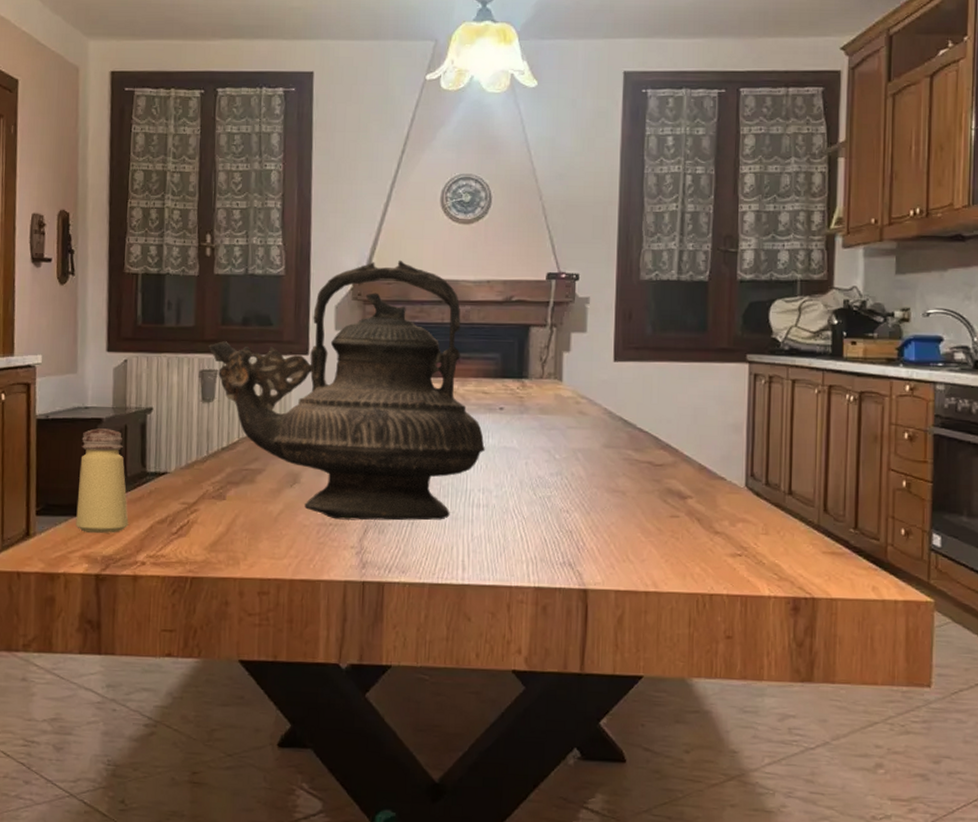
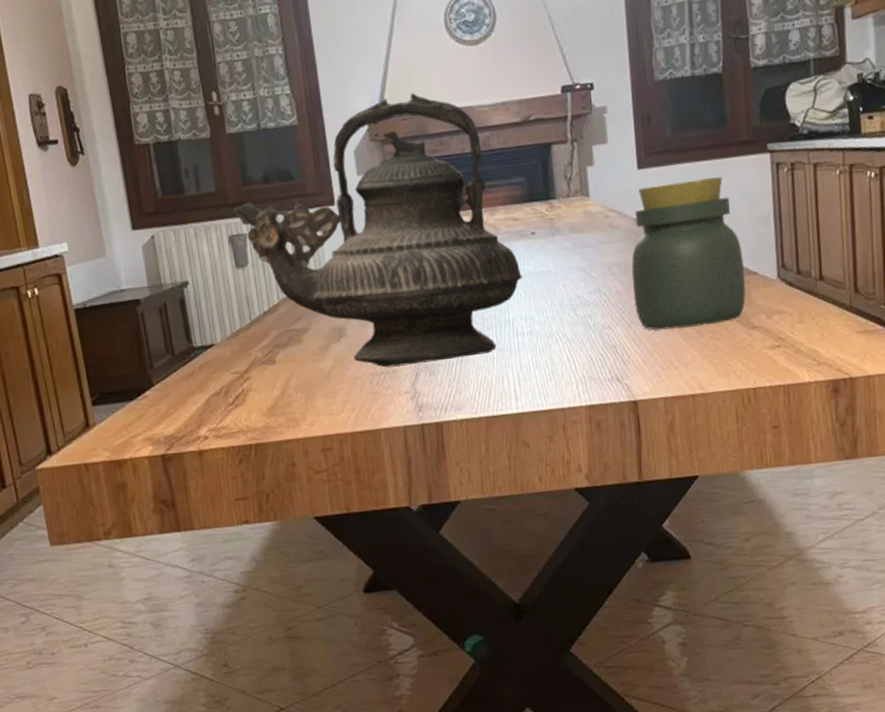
saltshaker: present [75,428,129,533] -> none [123,308,185,416]
jar: none [595,379,712,524] -> present [631,177,746,330]

